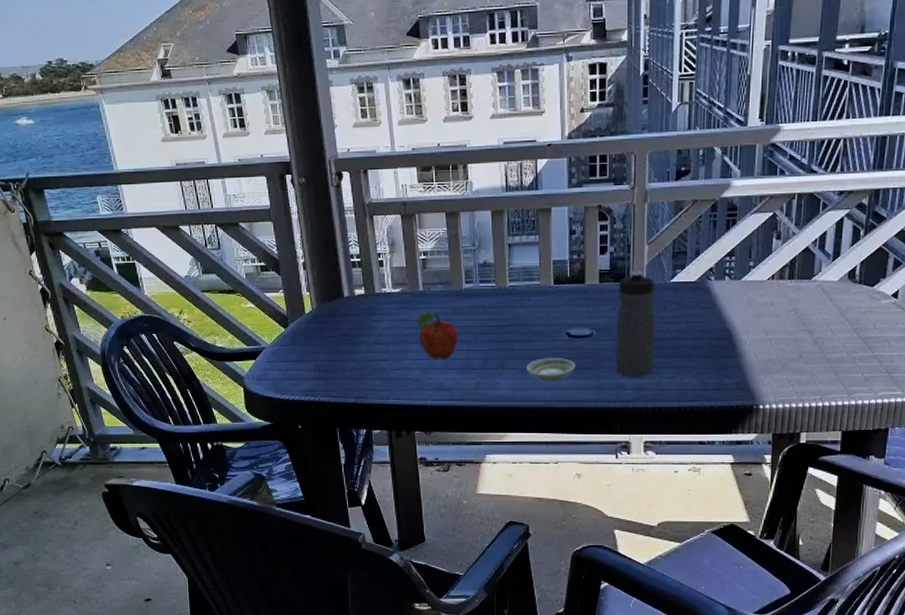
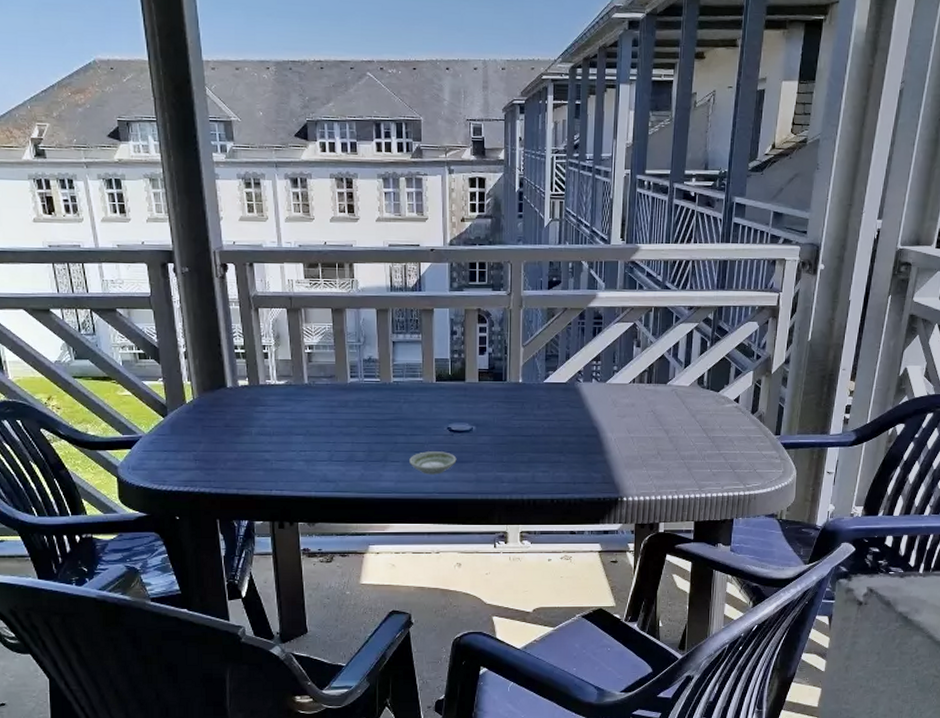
fruit: present [417,312,458,359] -> none [301,405,343,451]
water bottle: present [616,270,655,378] -> none [494,371,530,471]

